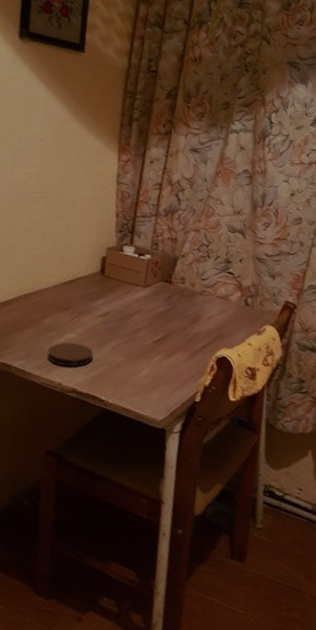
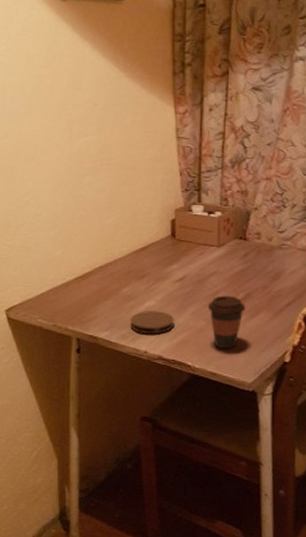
coffee cup: none [127,333,164,386] -> present [207,295,246,349]

